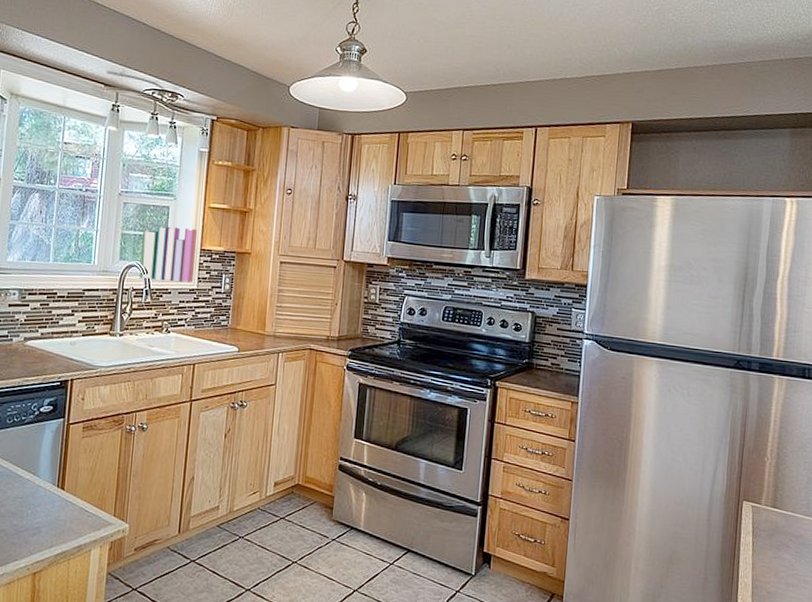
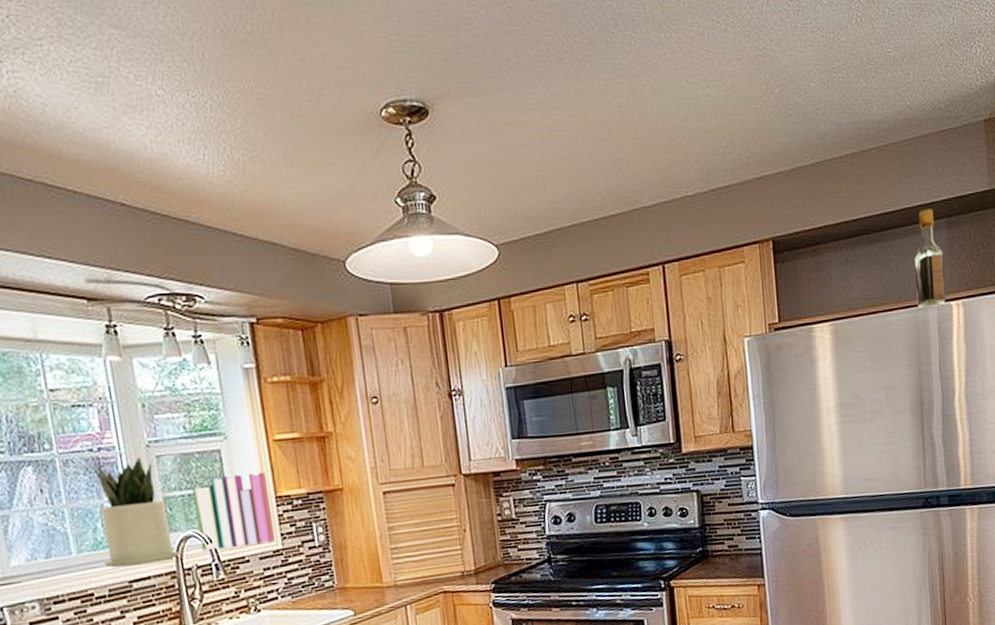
planter: none [69,199,123,281] -> present [93,457,180,568]
bottle: none [754,118,784,200] -> present [915,209,946,308]

